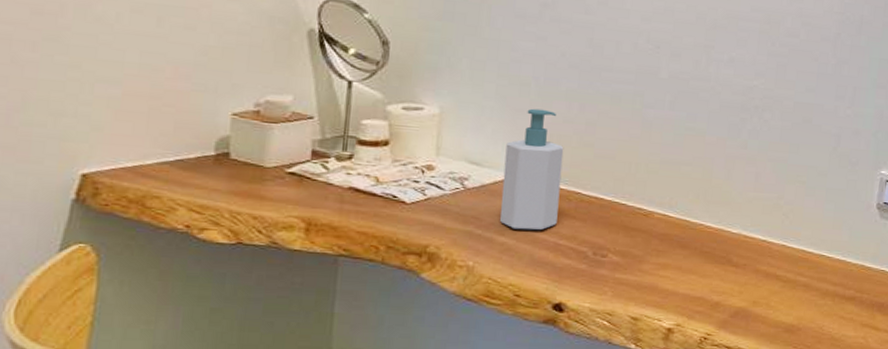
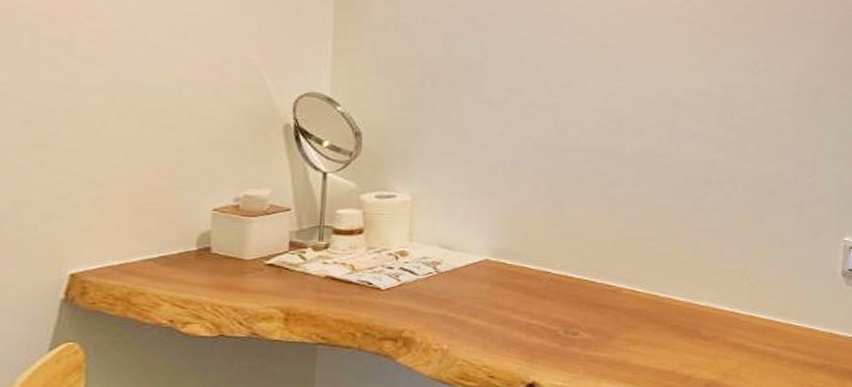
soap bottle: present [500,108,564,231] -> none [472,191,533,312]

